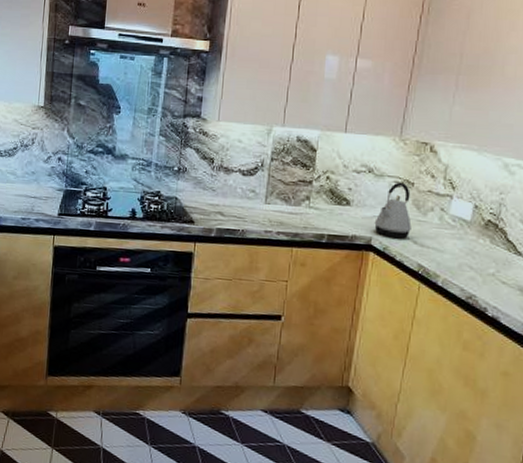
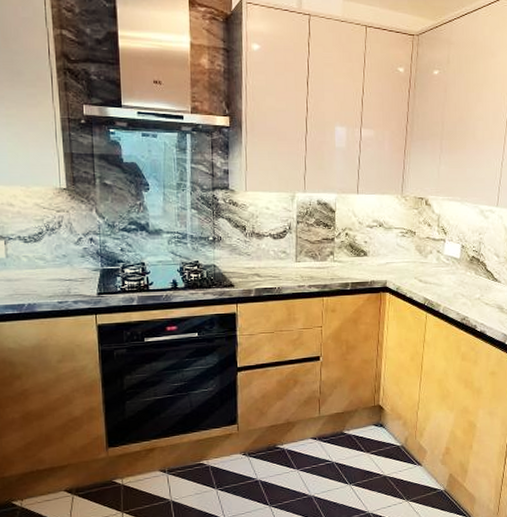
kettle: present [374,182,412,239] -> none [388,232,417,279]

